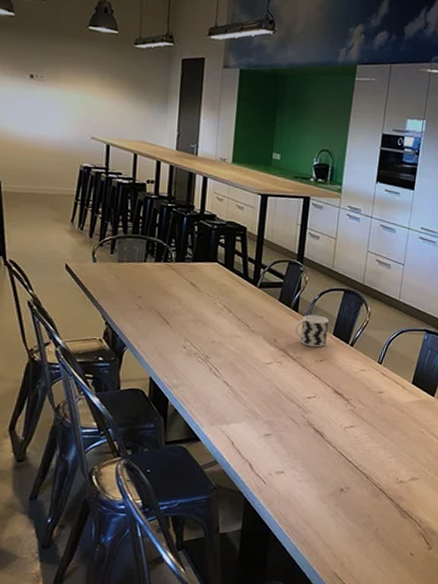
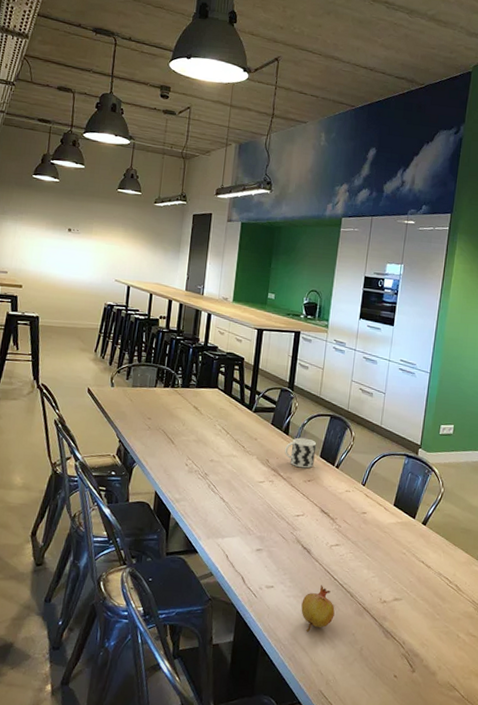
fruit: none [313,467,349,516] -> present [301,584,335,632]

